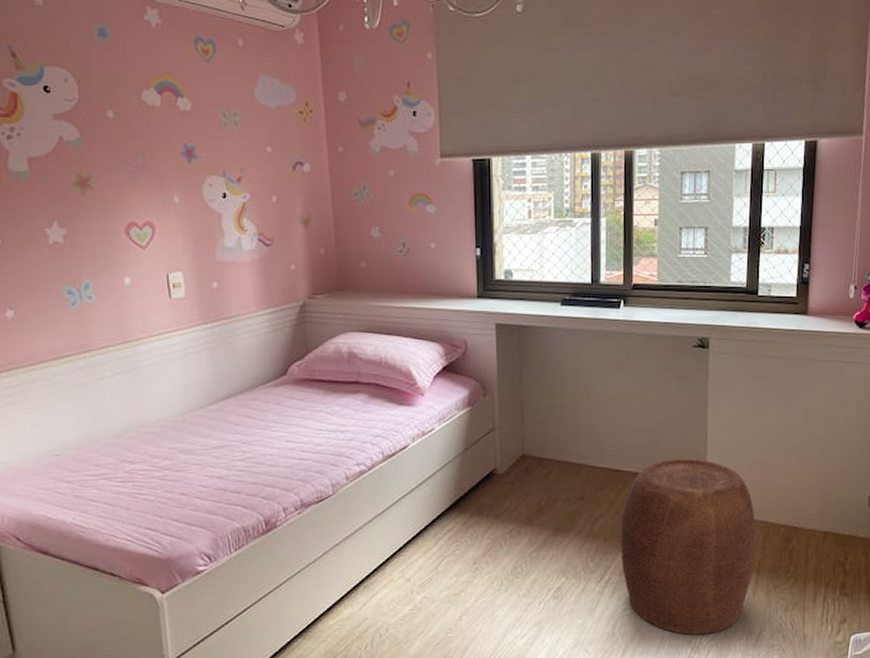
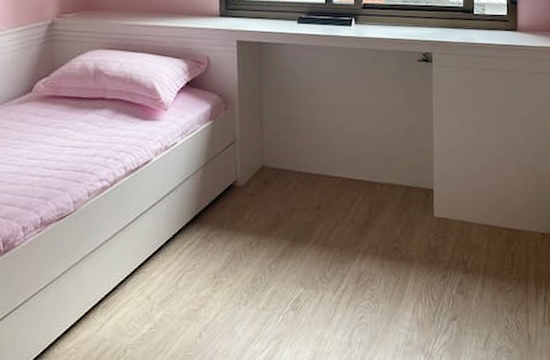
stool: present [621,458,756,635] -> none [355,166,480,341]

